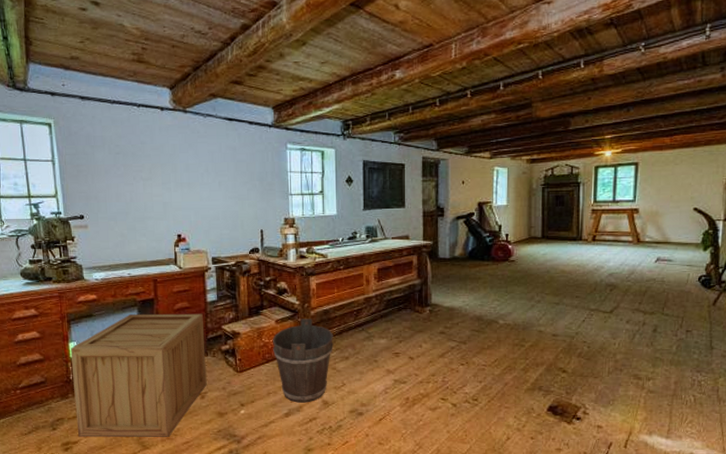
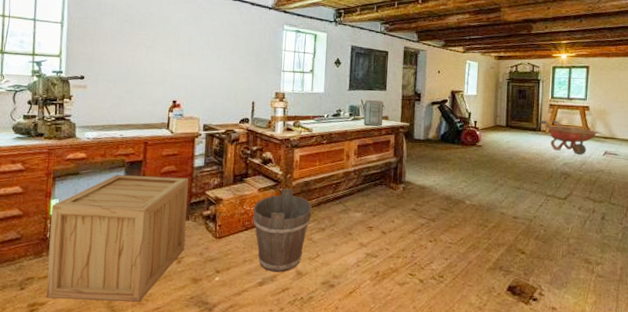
paint can: none [381,219,405,248] -> present [363,100,385,127]
wheelbarrow: none [579,227,650,263] -> present [539,120,599,155]

